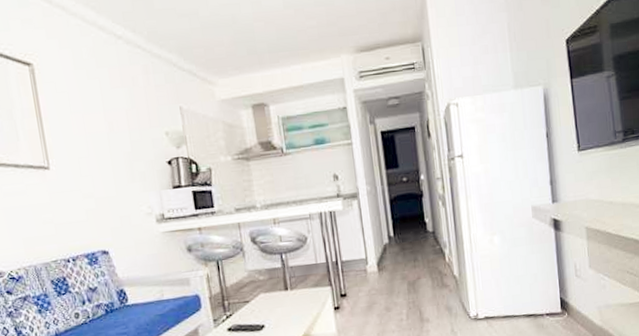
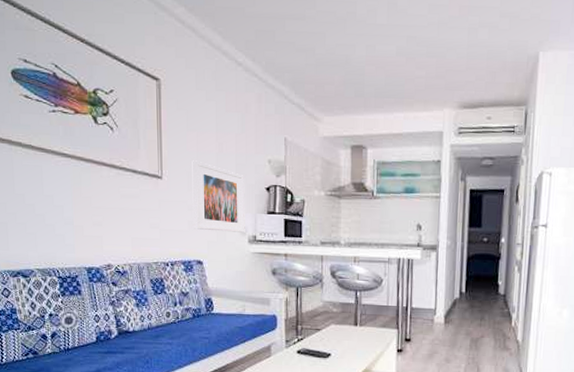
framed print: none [80,144,151,218] -> present [192,160,245,233]

